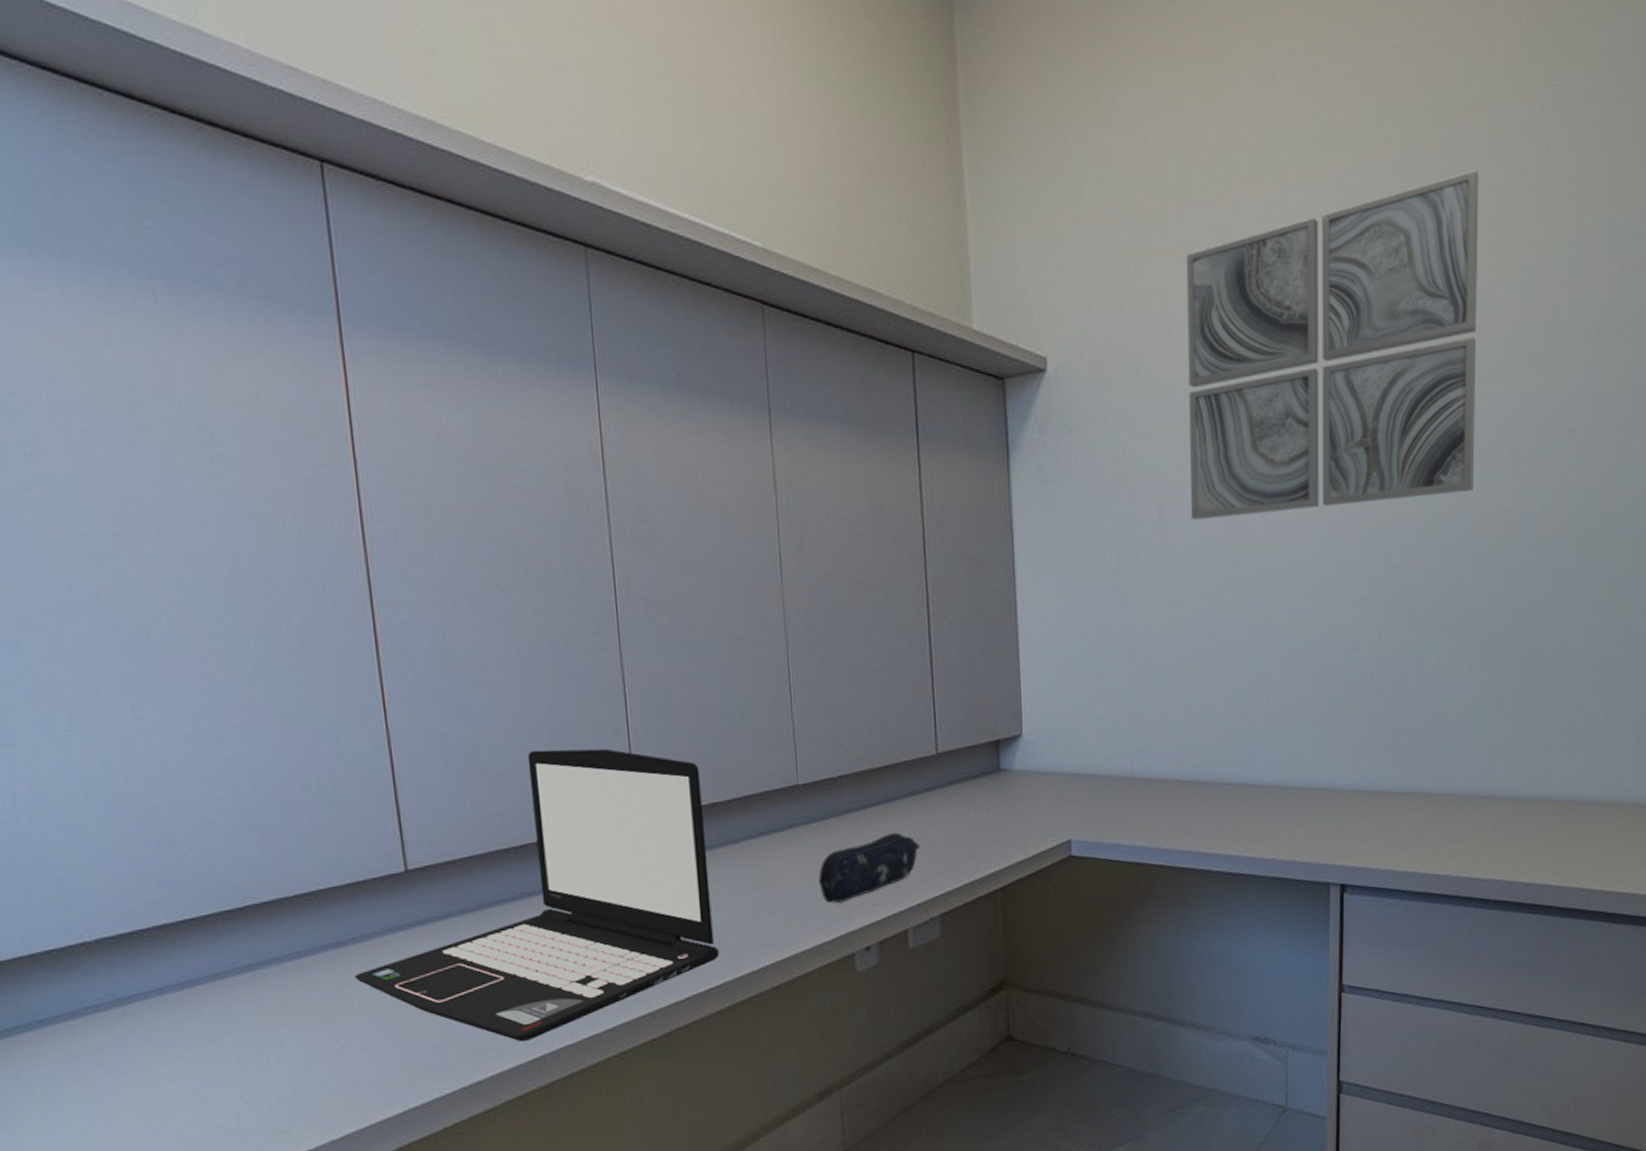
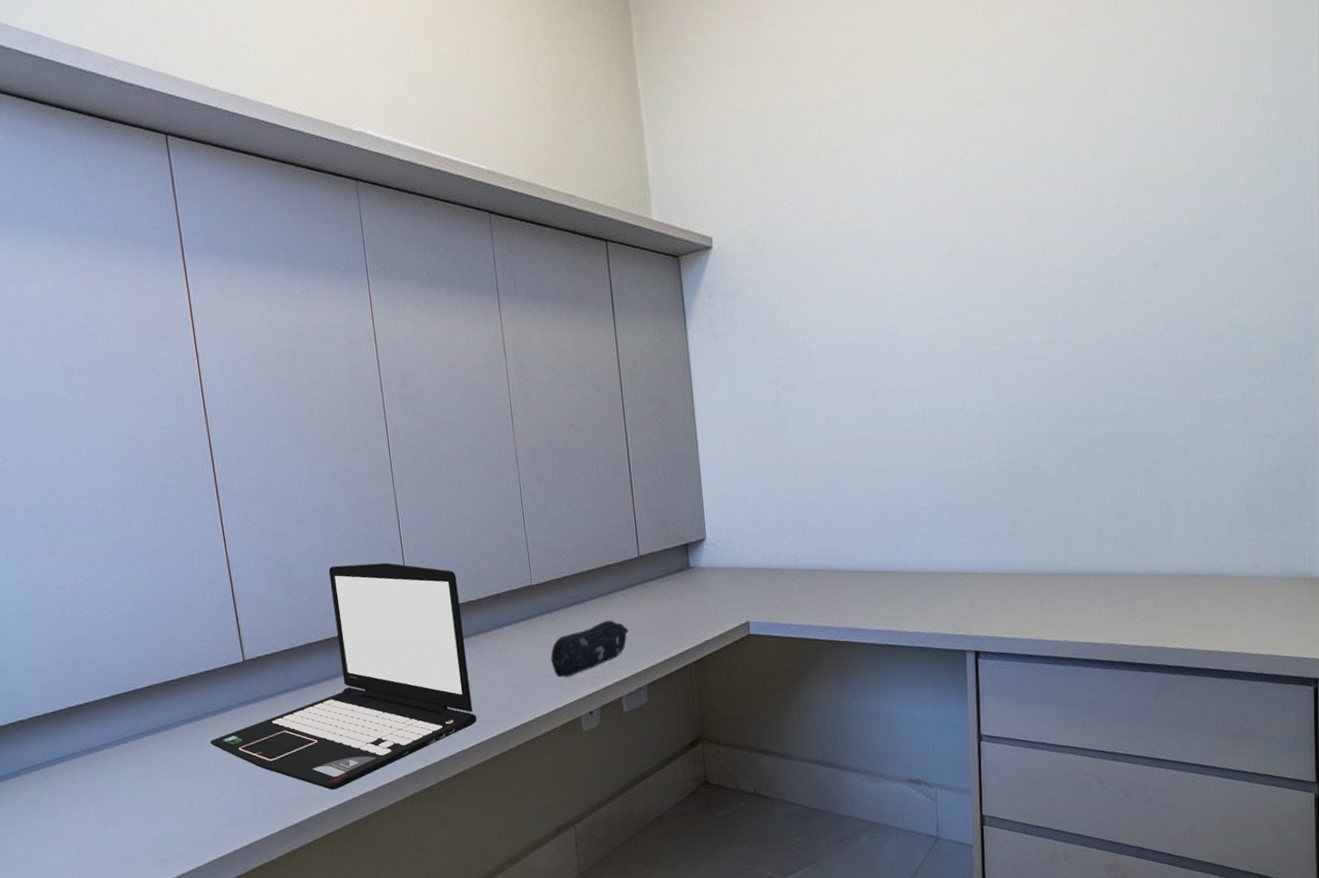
wall art: present [1186,169,1479,521] -> none [820,55,1073,359]

